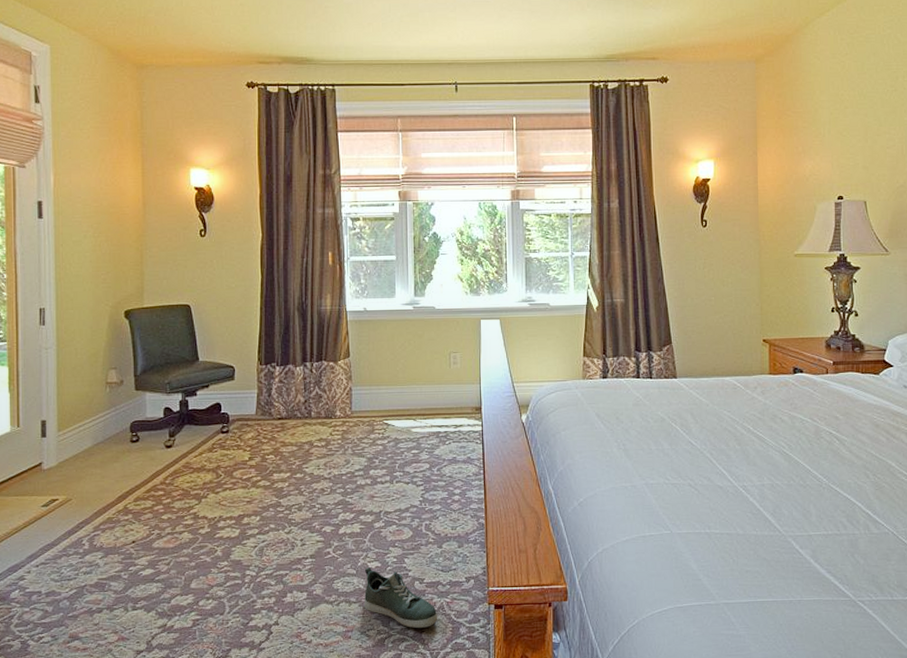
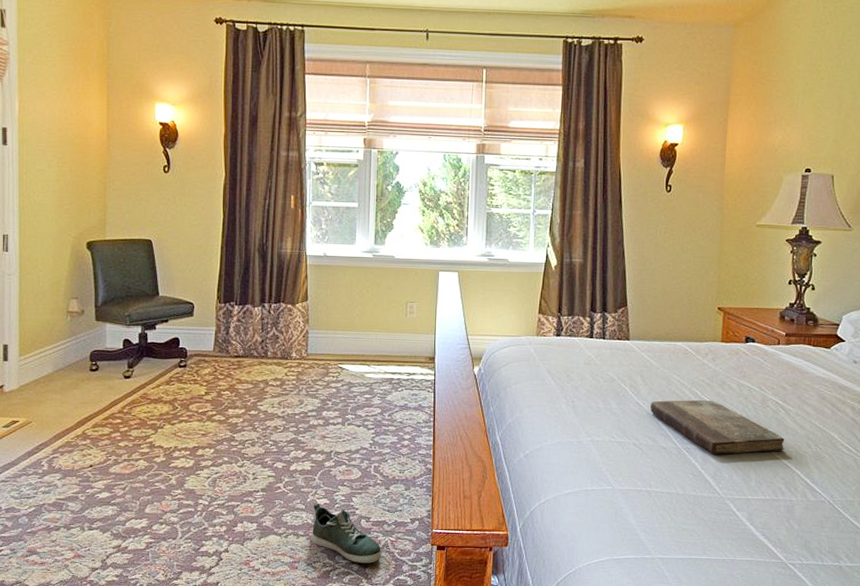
book: none [703,434,842,490] -> present [650,399,785,455]

